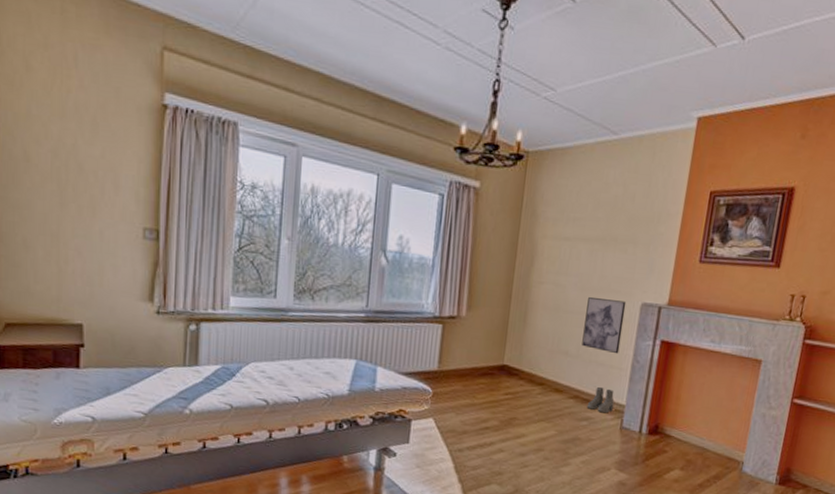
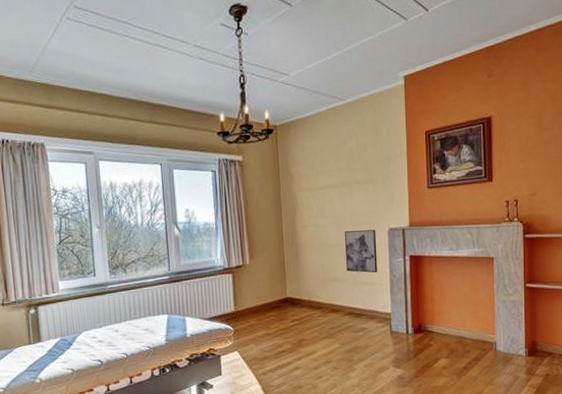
boots: present [586,387,615,414] -> none [360,302,382,323]

